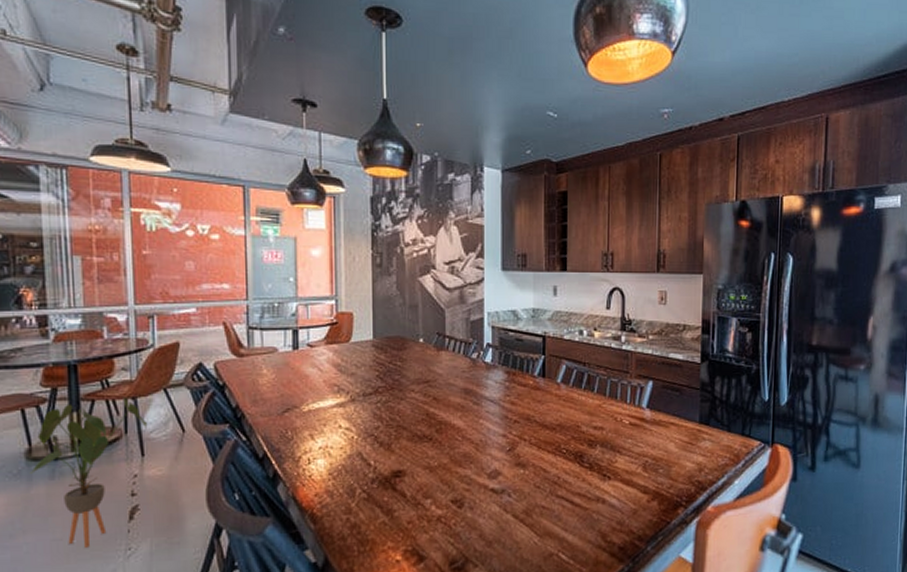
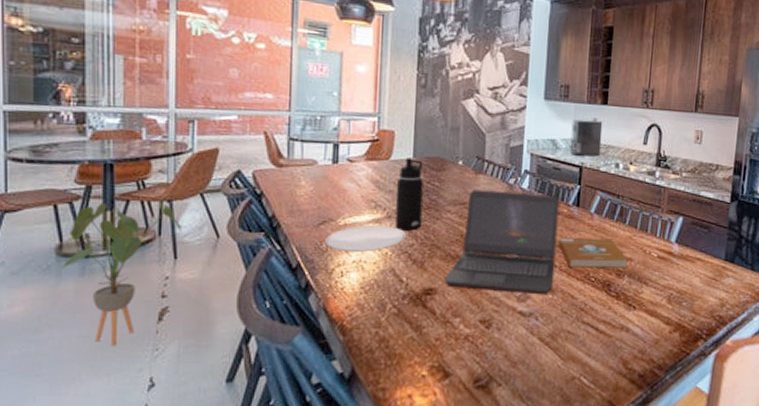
plate: none [290,409,370,439] -> present [325,224,406,253]
water bottle: none [358,339,386,414] -> present [395,157,424,232]
laptop computer: none [413,366,525,471] -> present [444,189,560,295]
book: none [526,408,599,440] -> present [558,237,628,268]
coffee machine: none [531,287,564,325] -> present [570,119,603,157]

